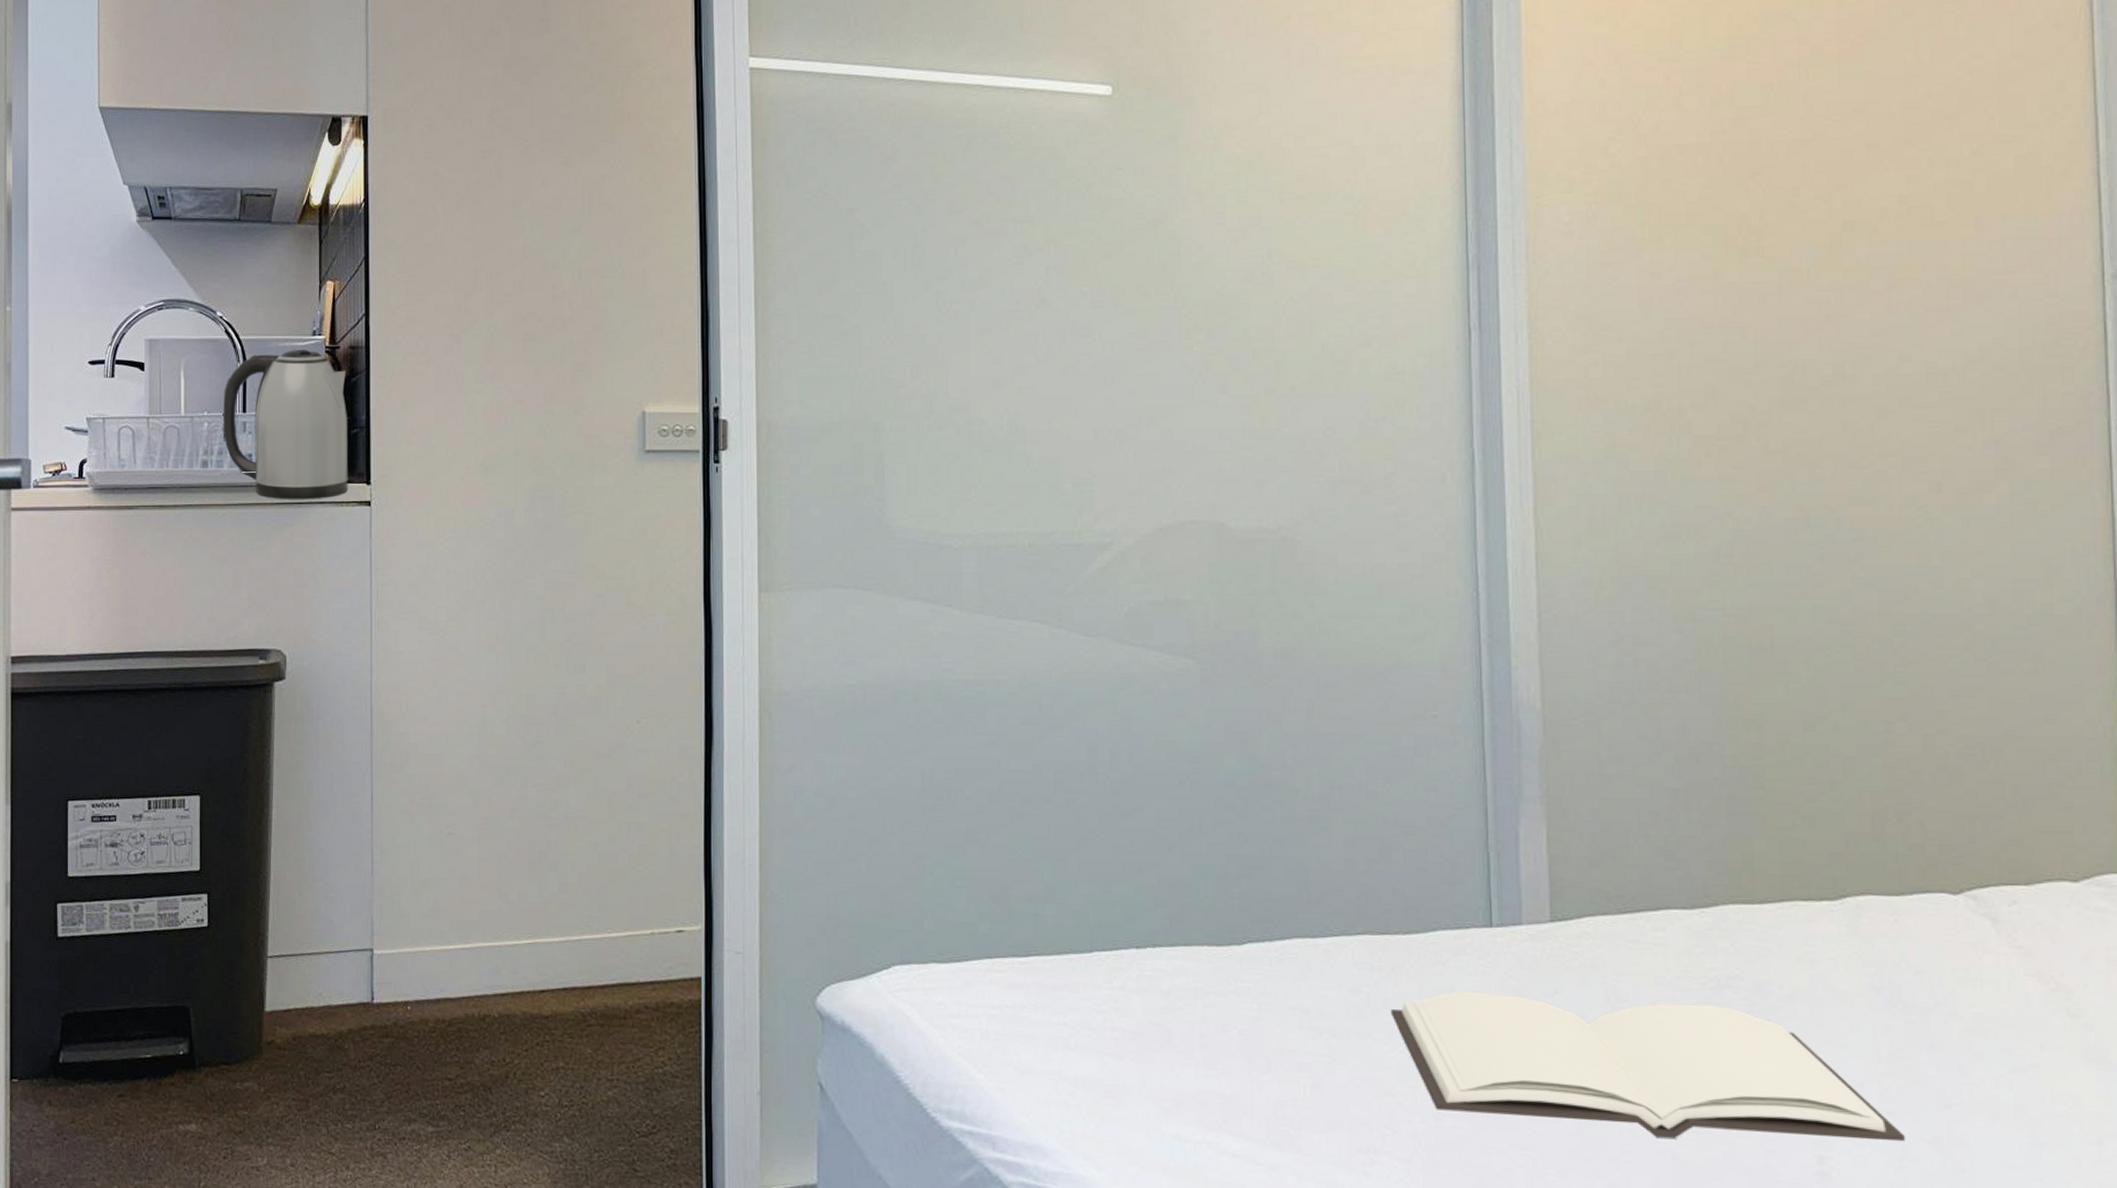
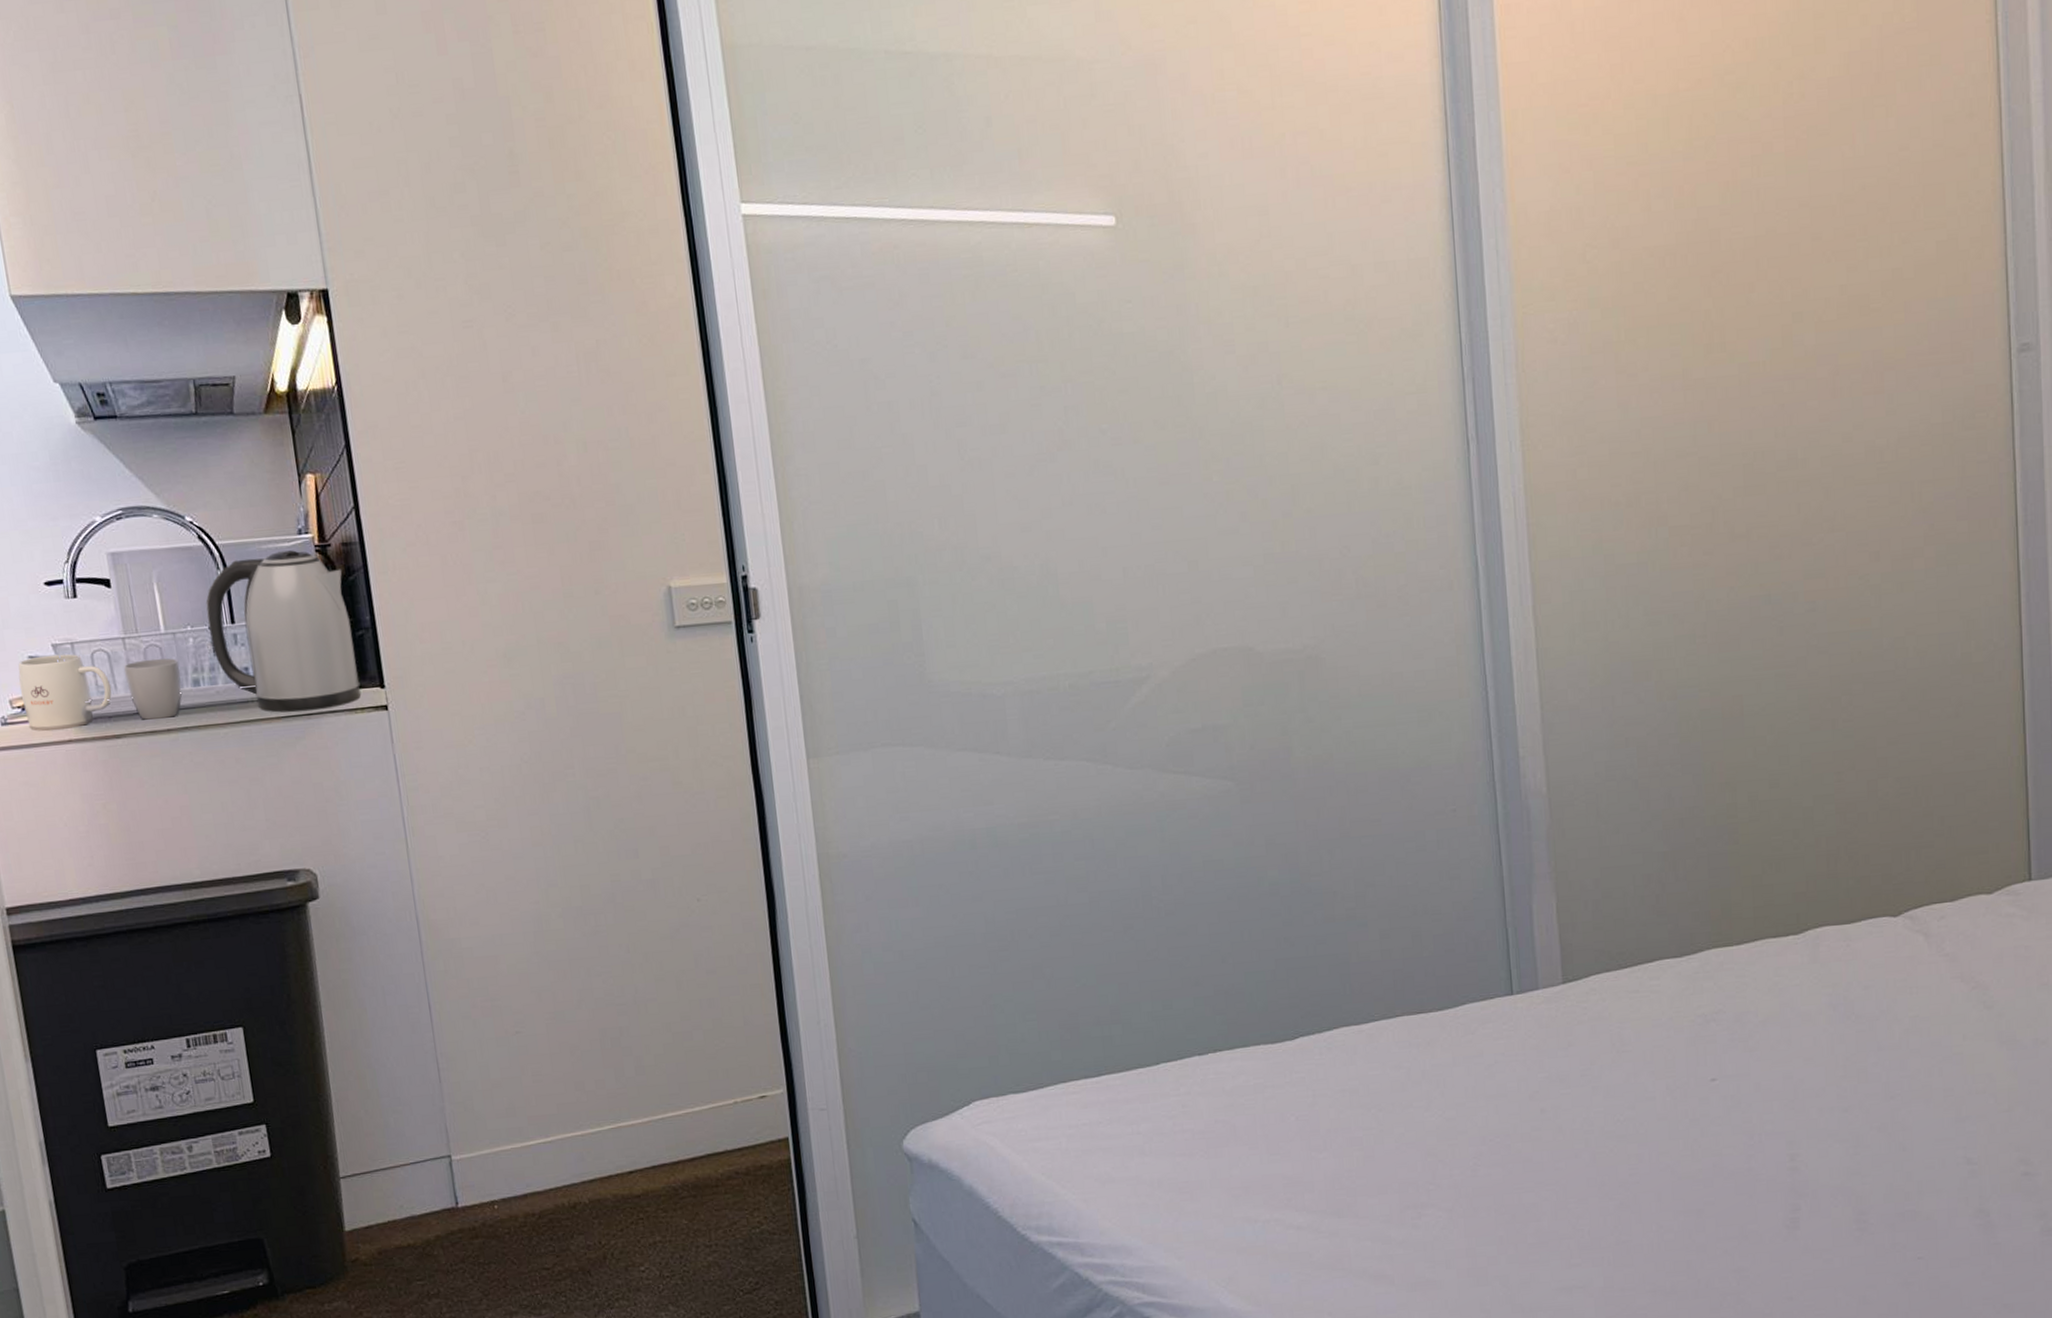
mug: none [54,427,132,497] -> present [18,653,112,732]
cup: none [144,439,193,496] -> present [123,658,182,721]
book: present [1390,991,1906,1142] -> none [1428,1038,1859,1162]

